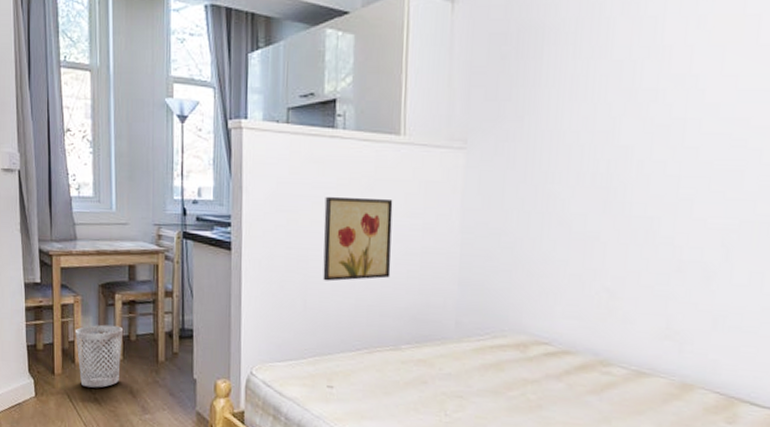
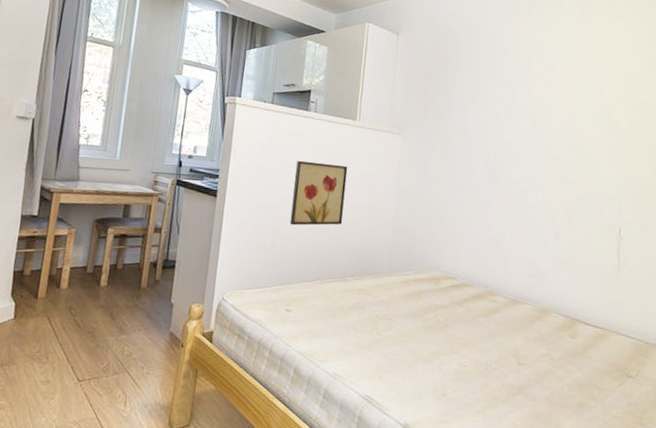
wastebasket: present [76,324,122,388] -> none [62,254,111,311]

